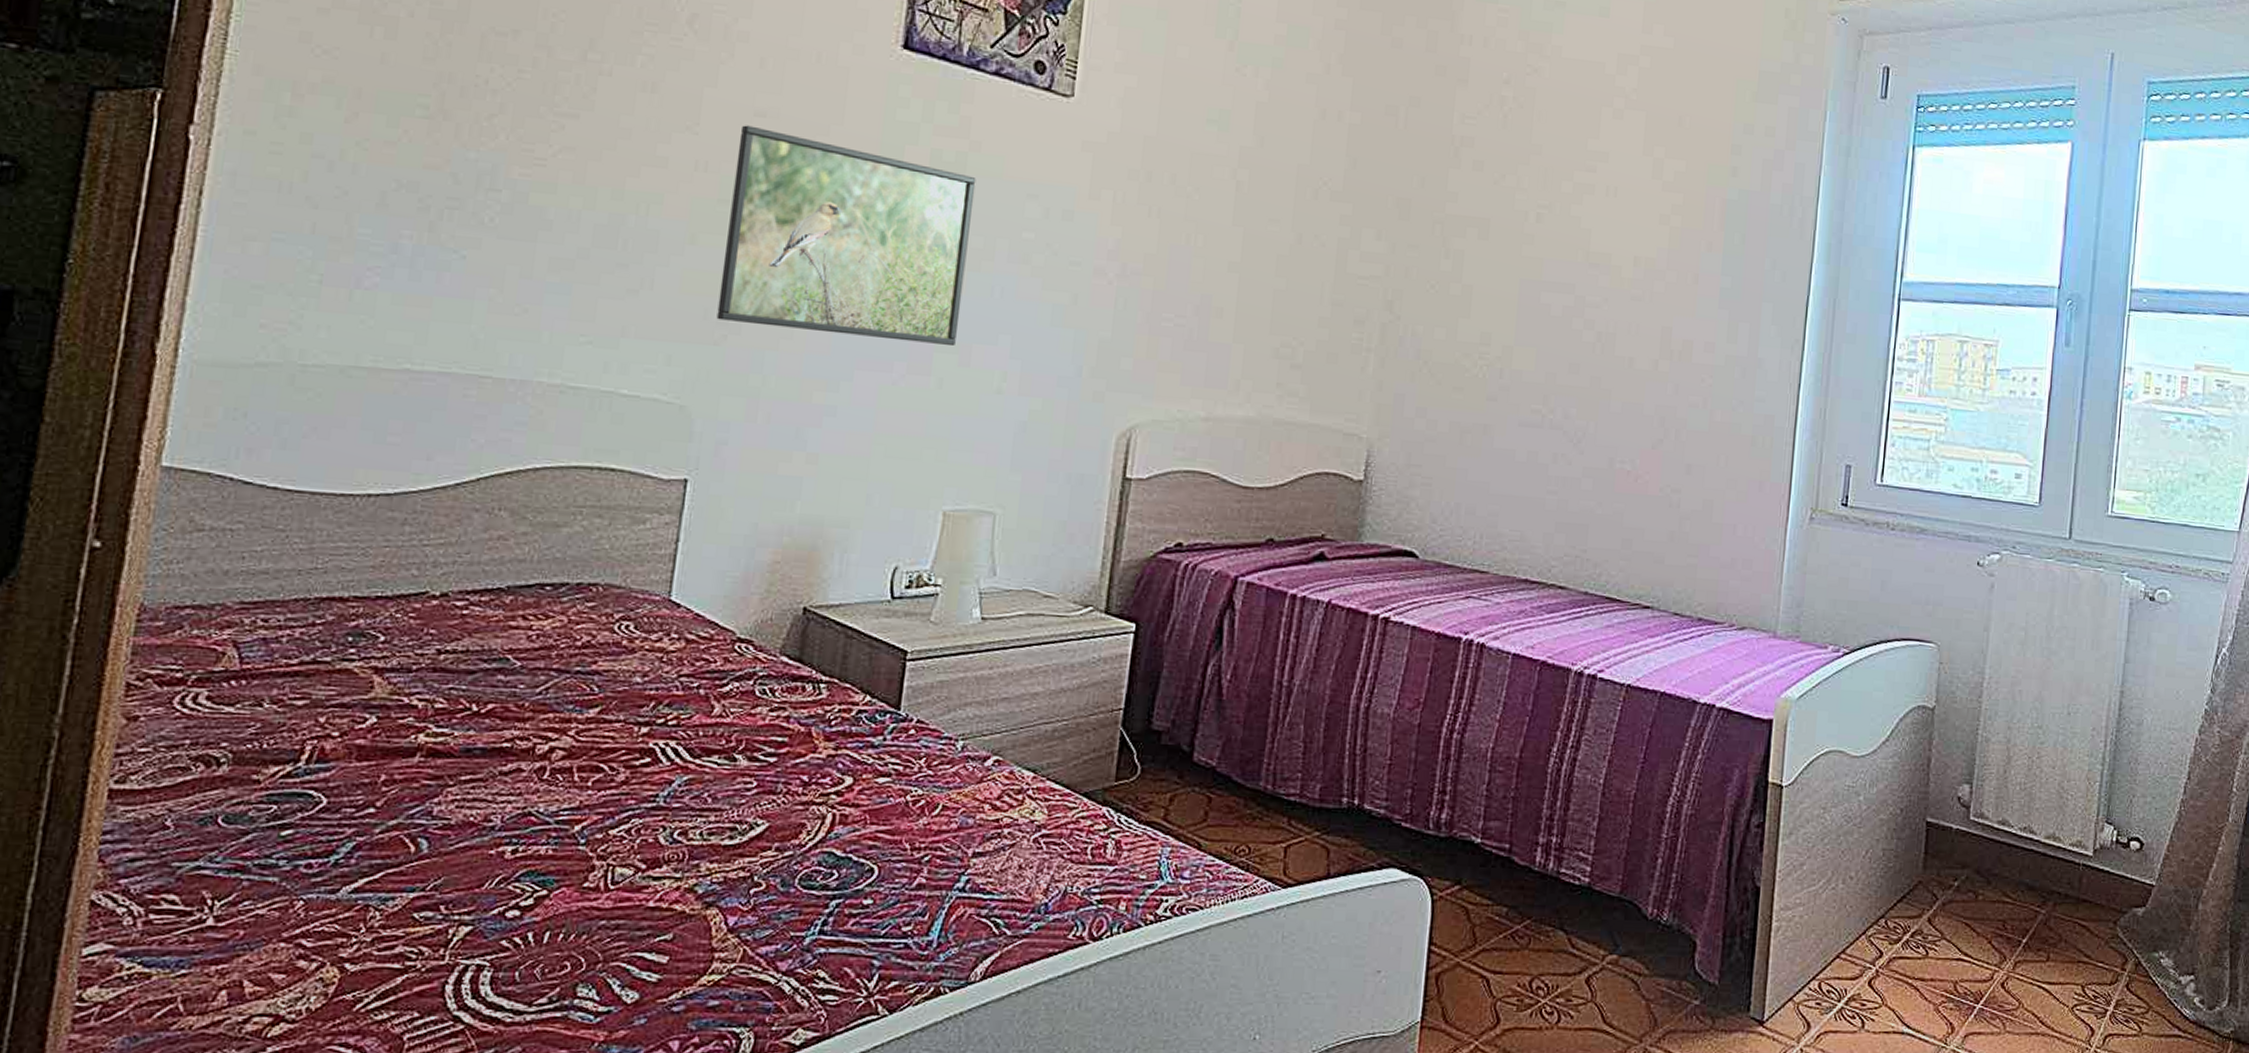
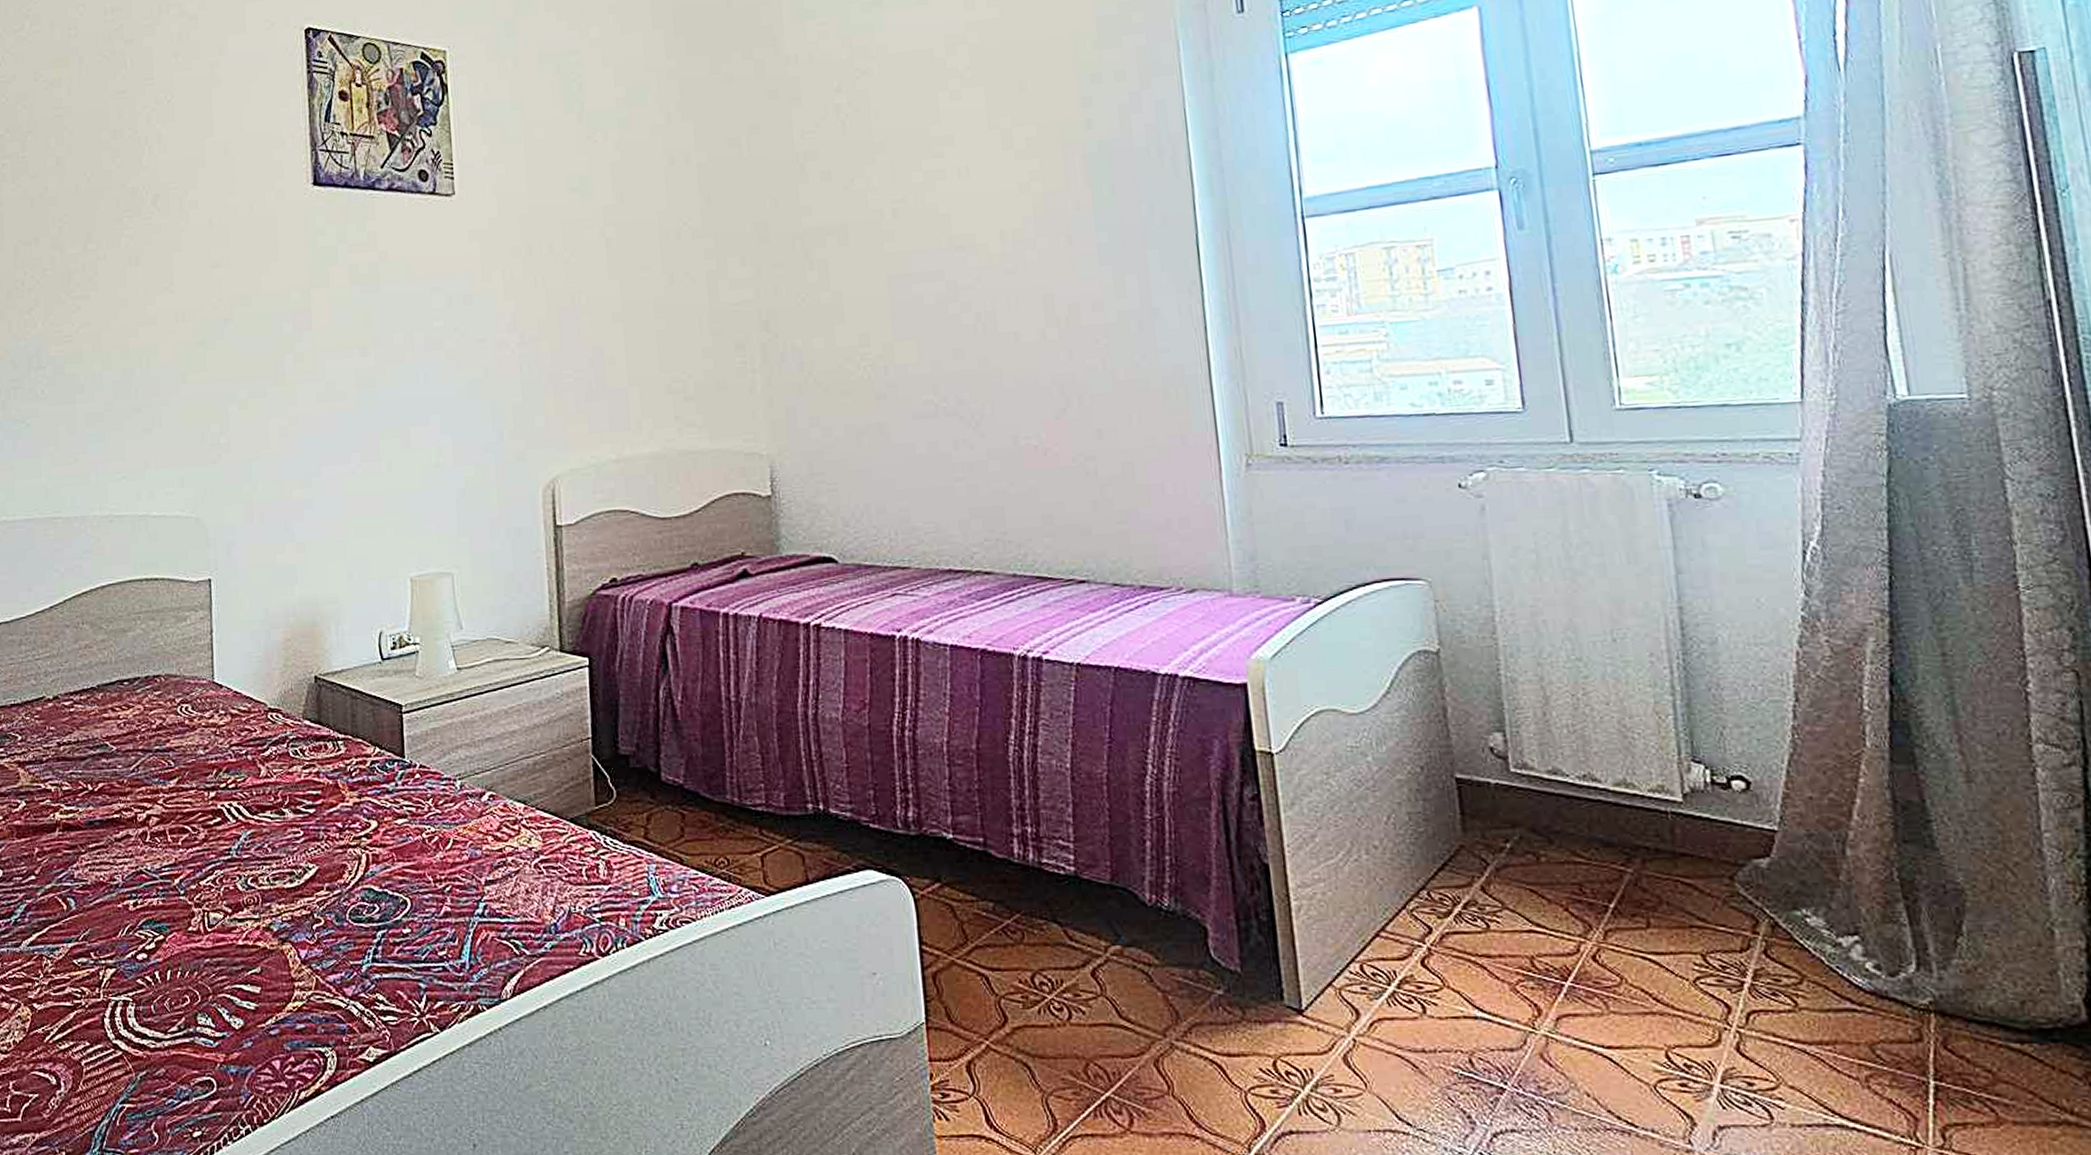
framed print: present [716,125,976,345] -> none [204,276,396,442]

